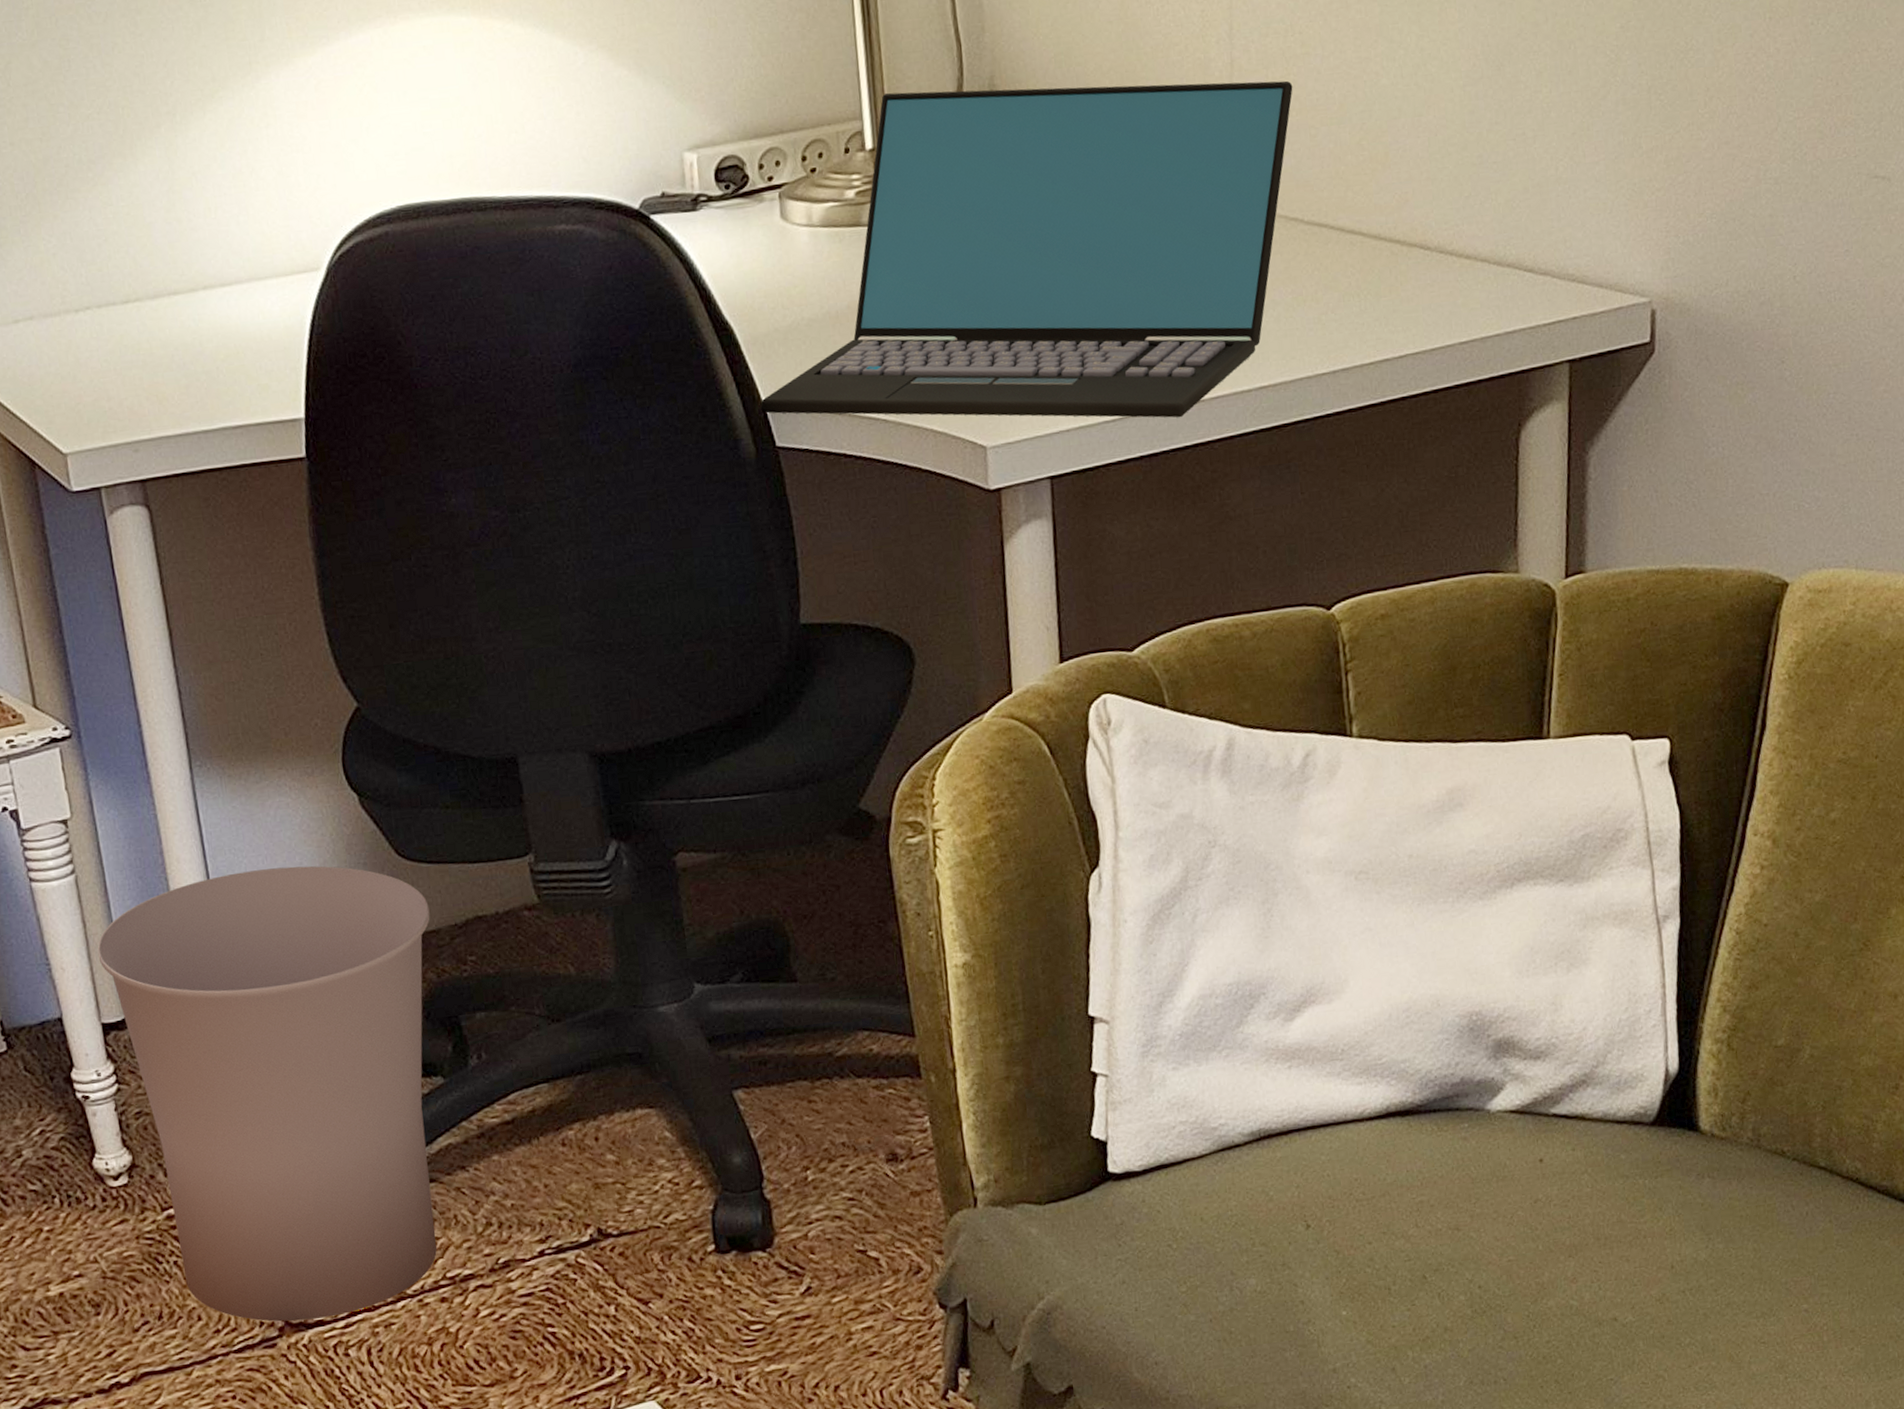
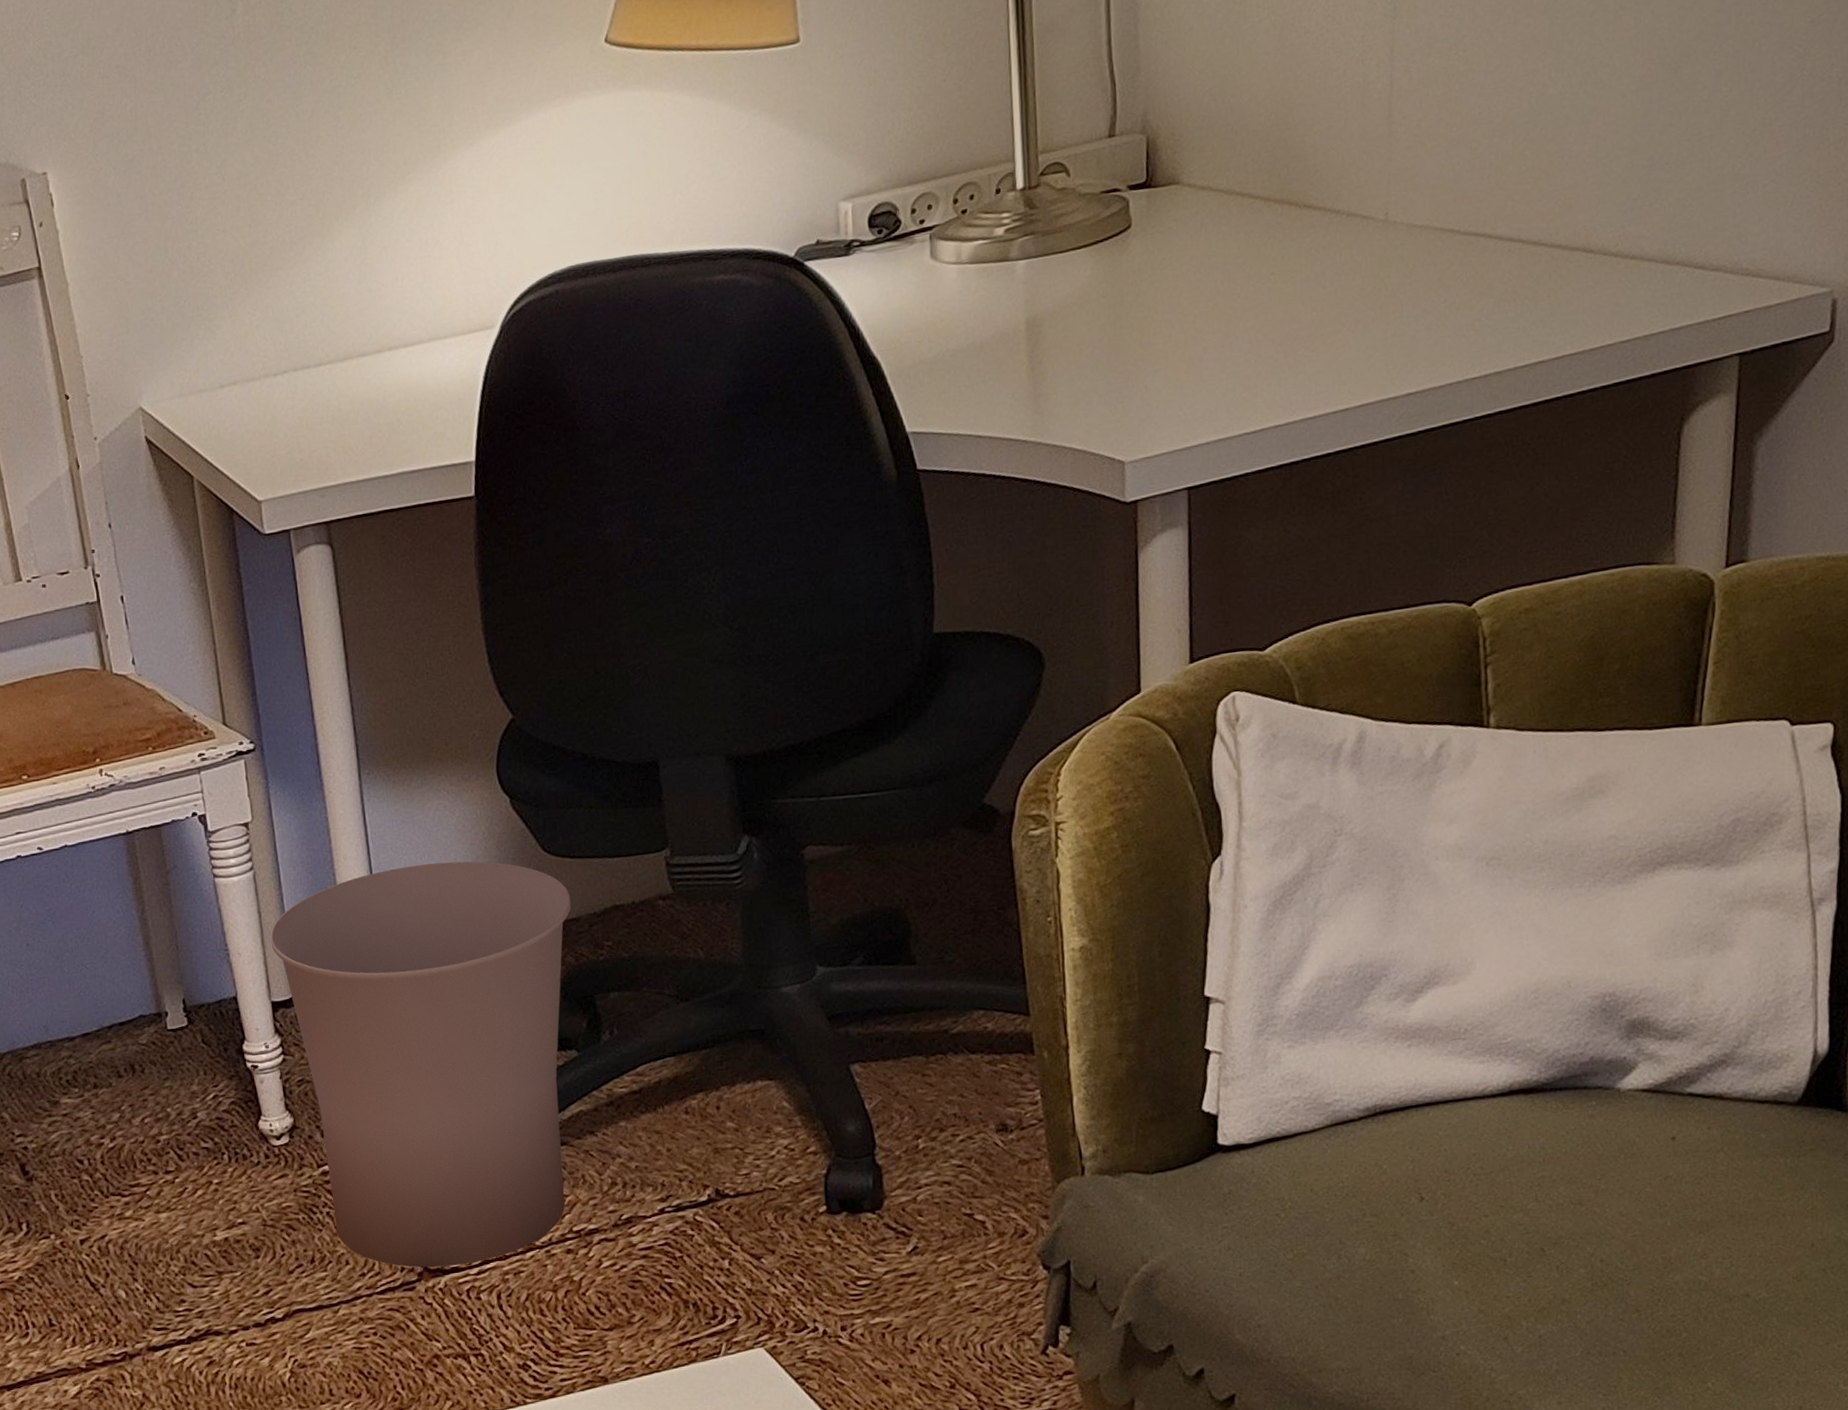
laptop: present [761,80,1293,418] -> none [904,97,1455,440]

